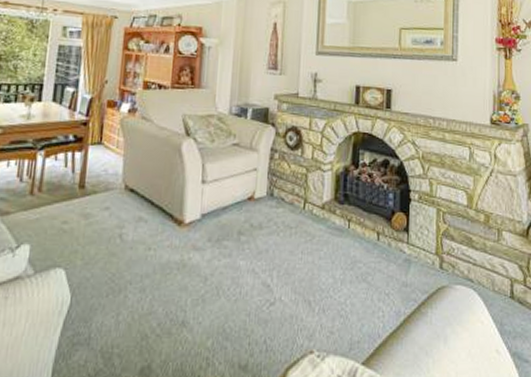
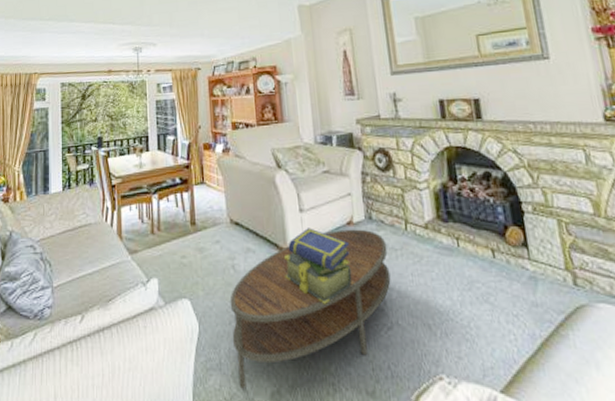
coffee table: none [107,204,283,366] -> present [230,229,391,390]
stack of books: none [175,200,246,278] -> present [284,228,352,304]

